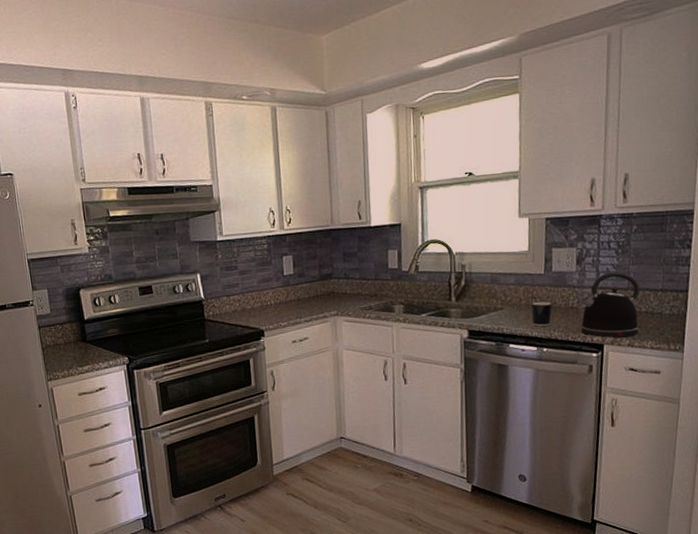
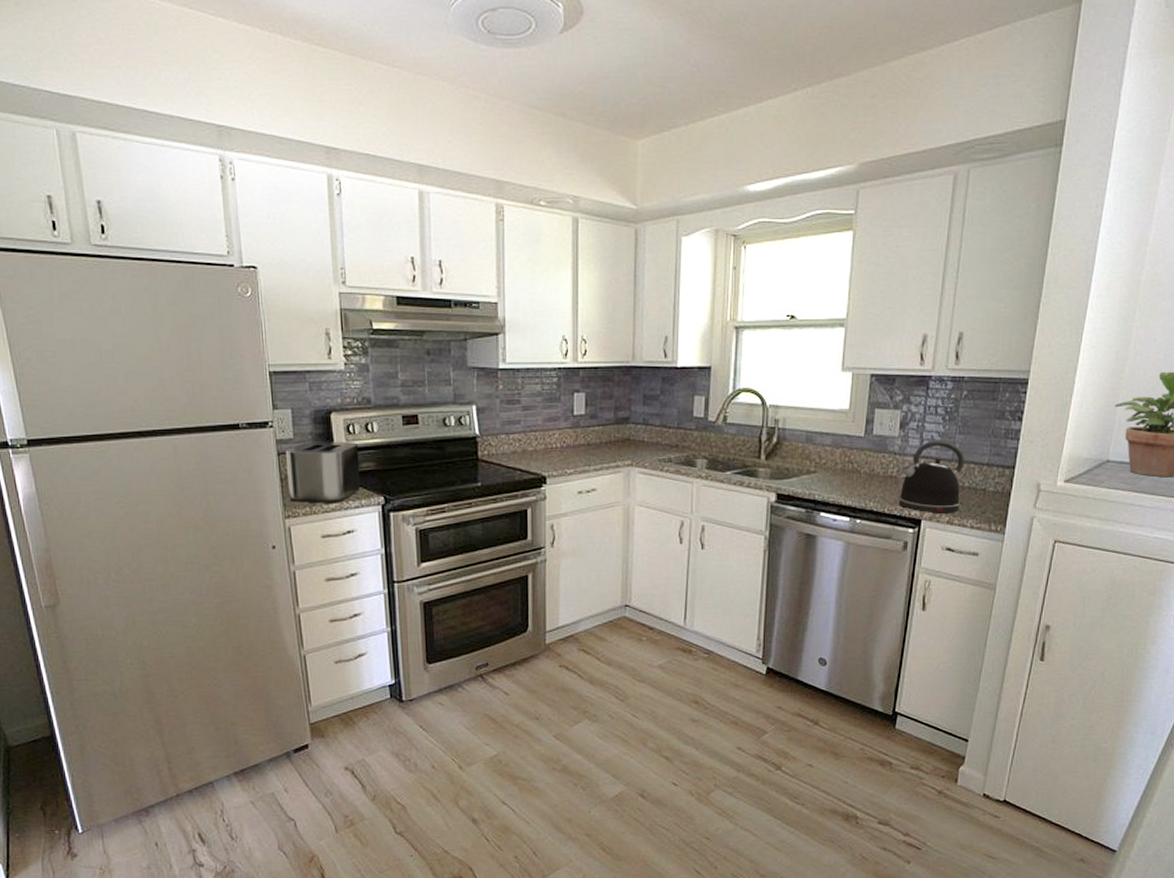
toaster: none [45,313,108,367] -> present [286,441,361,503]
mug: present [531,301,552,327] -> none [847,468,870,495]

